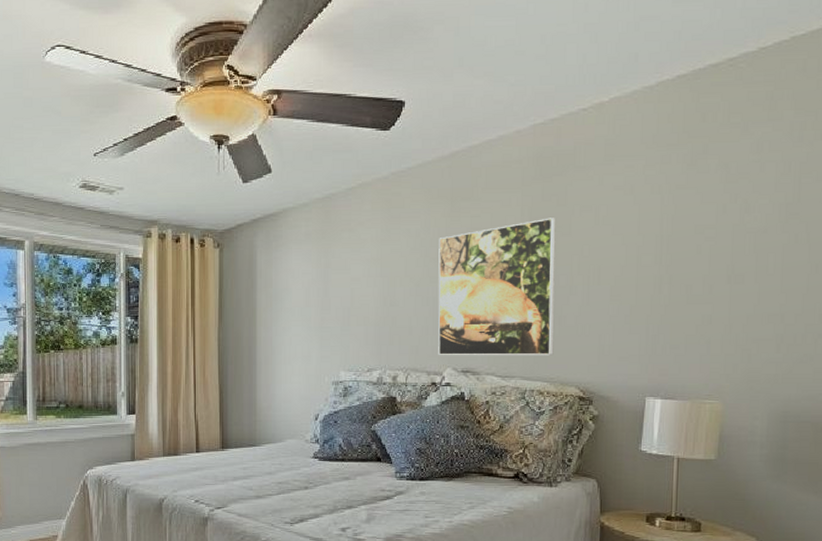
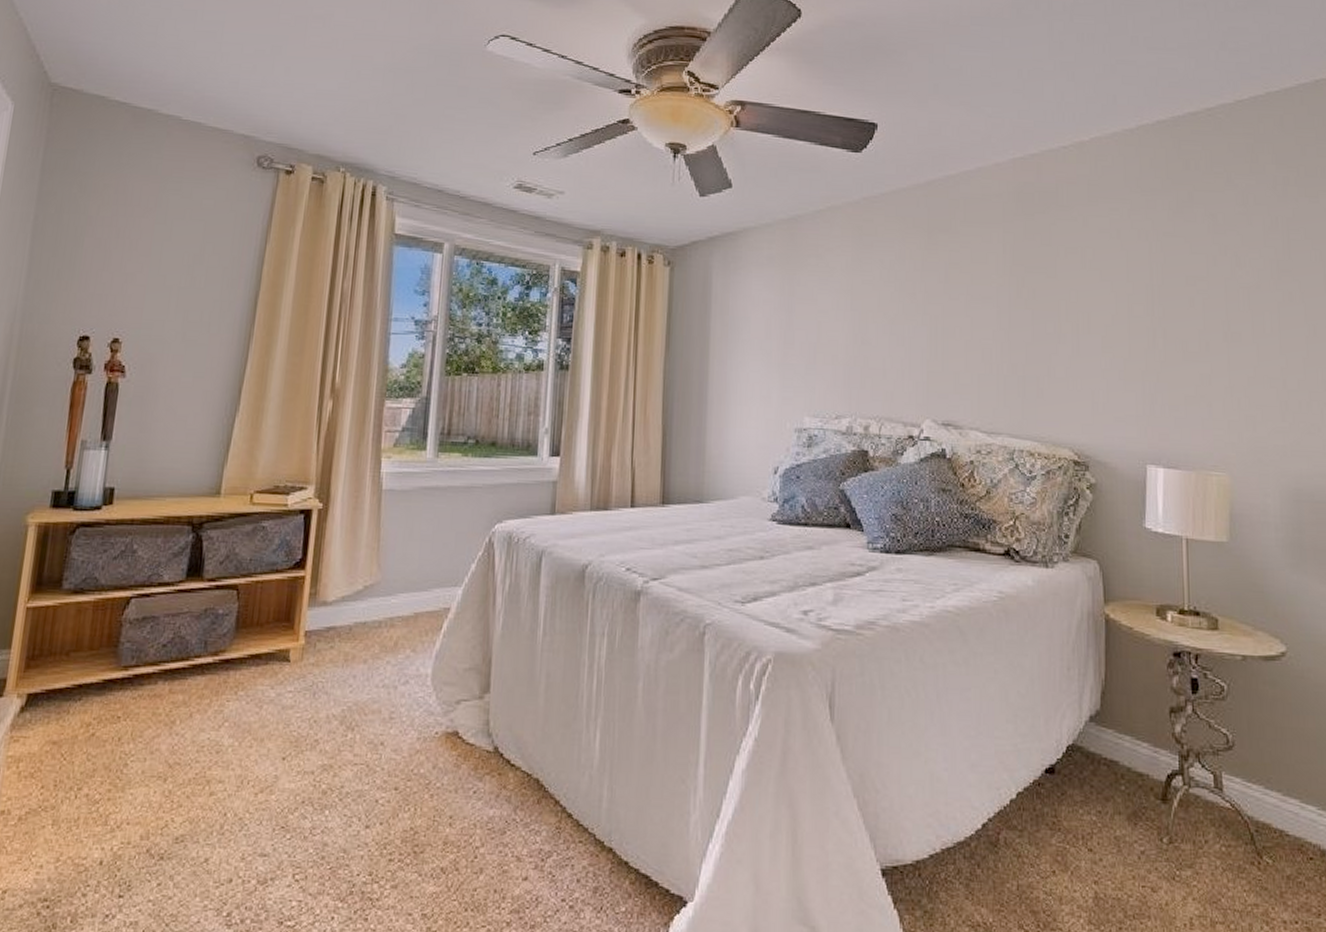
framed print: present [438,218,556,356] -> none [914,257,1044,411]

